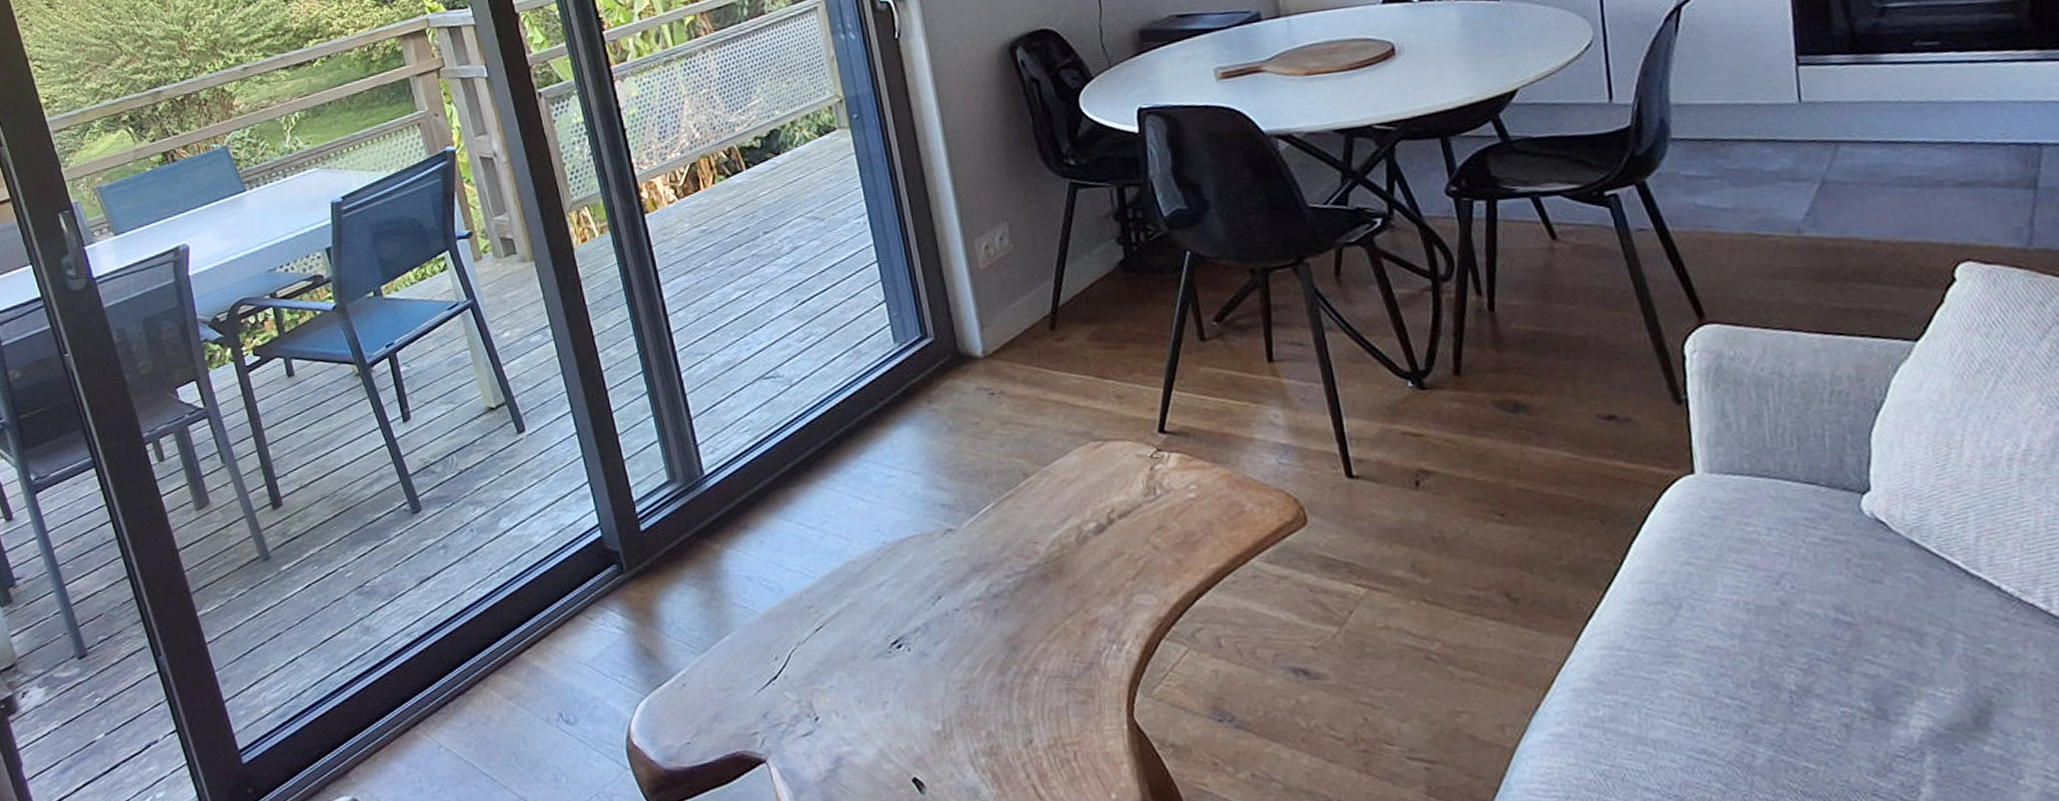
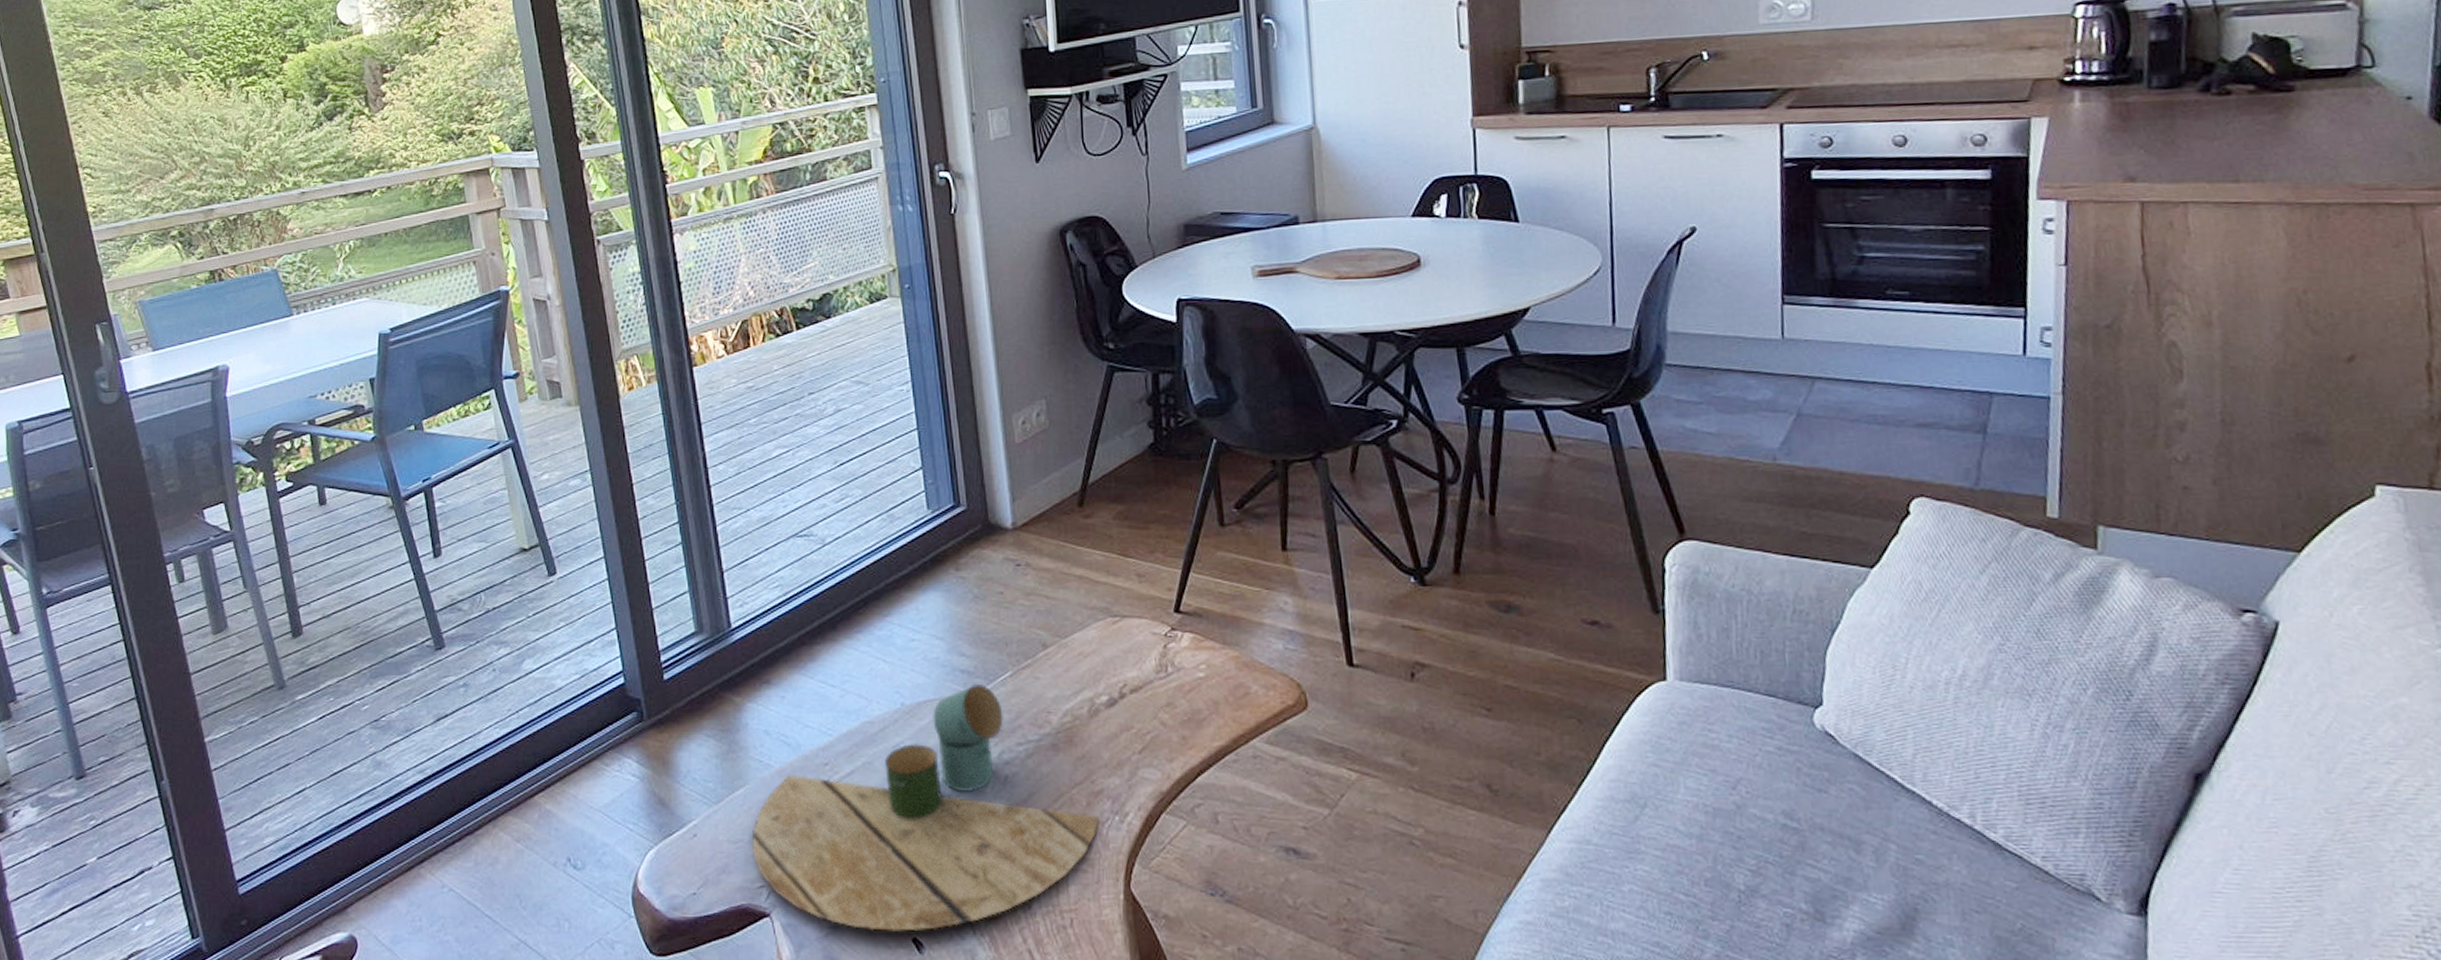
decorative tray: none [741,517,1097,773] -> present [752,683,1100,931]

